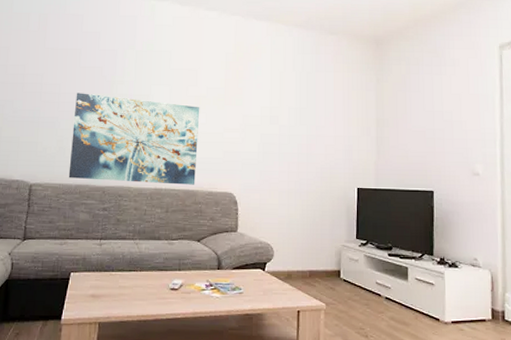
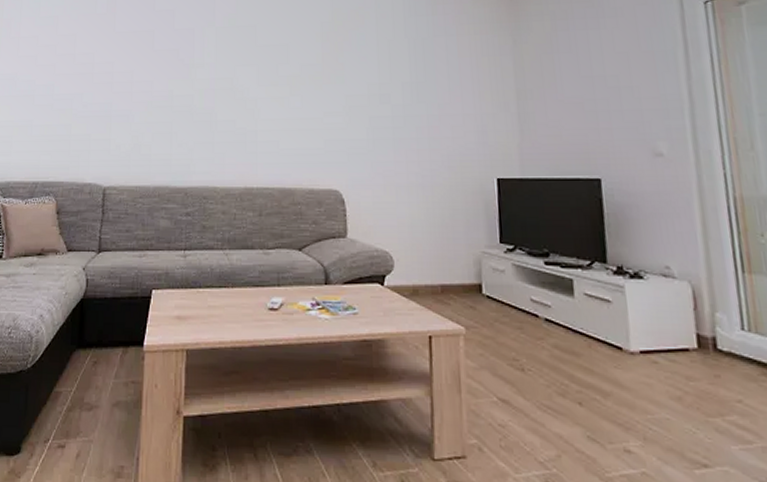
wall art: present [68,93,200,185] -> none [145,80,294,182]

